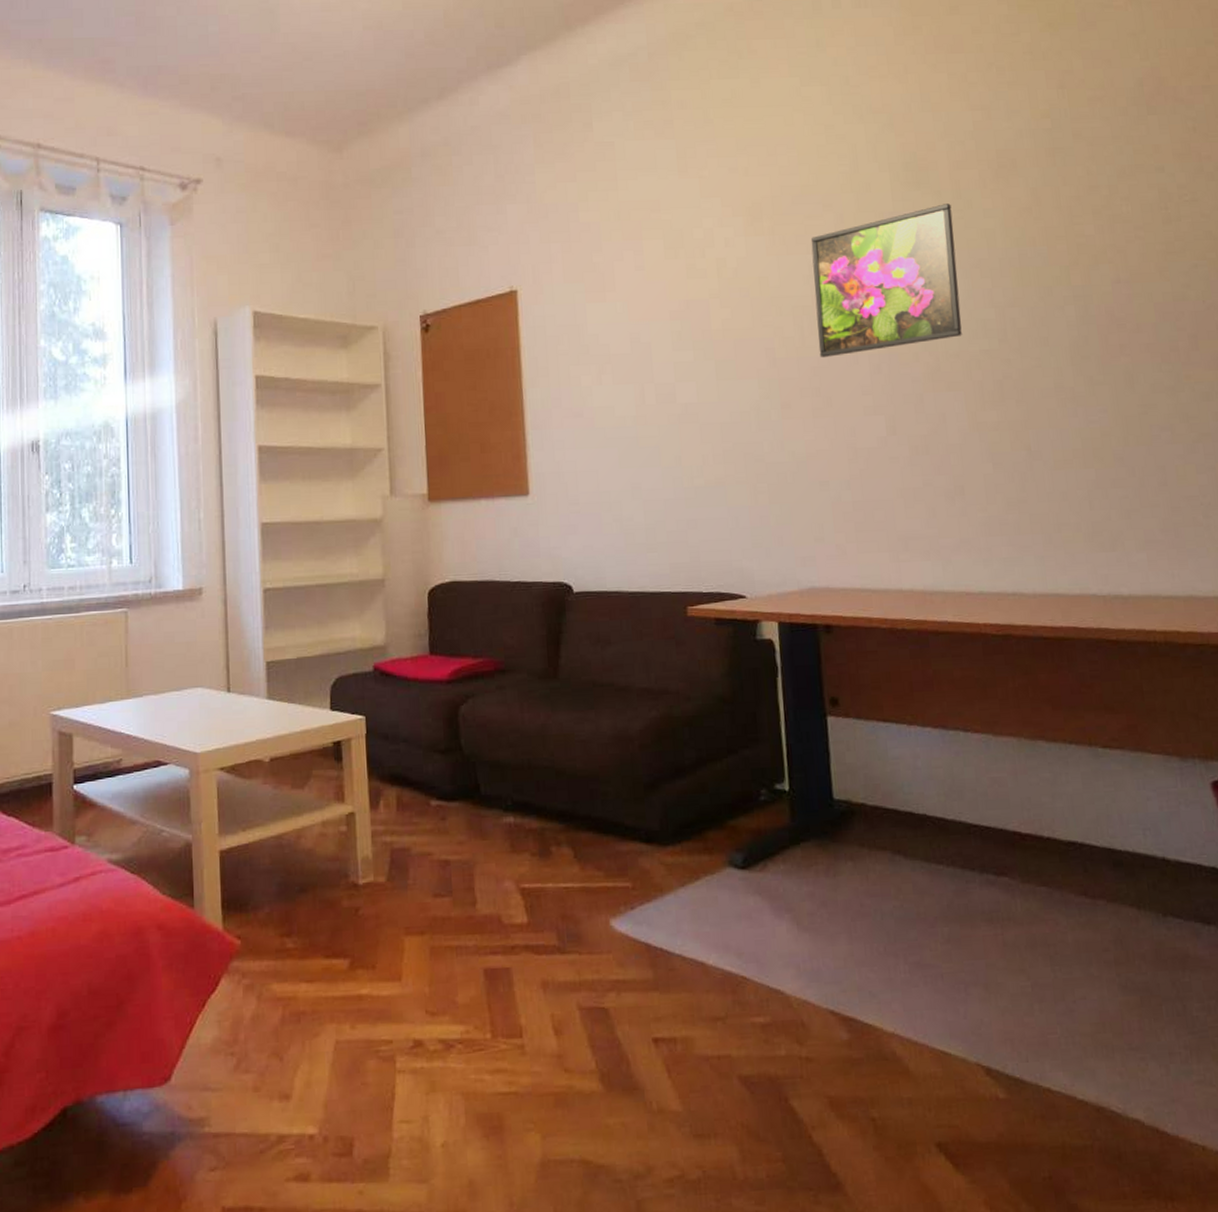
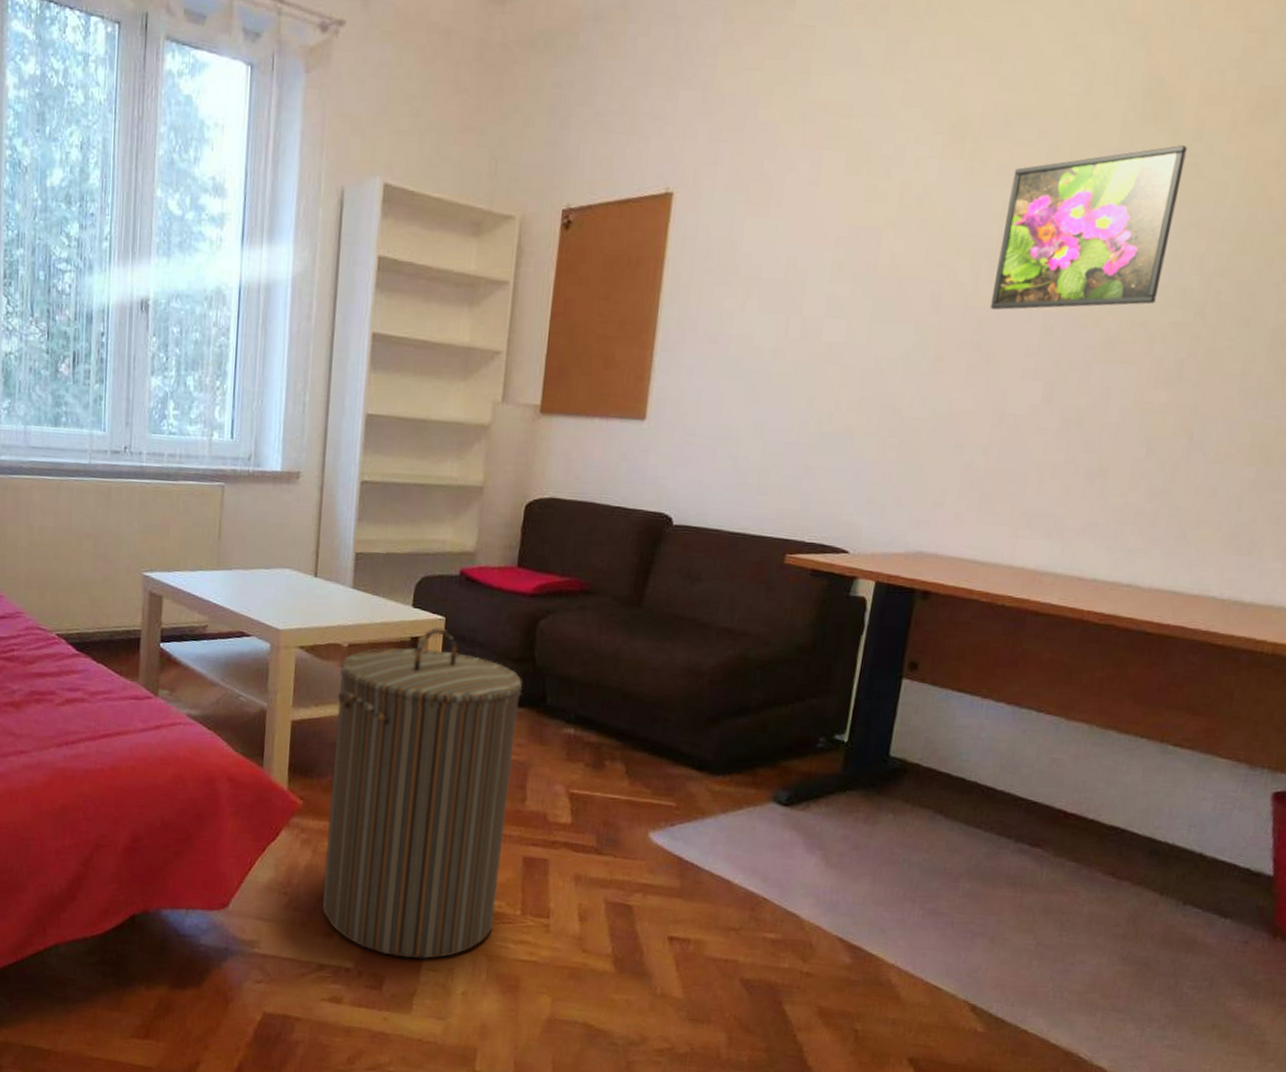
laundry hamper: none [264,728,464,1112] -> present [322,627,523,959]

